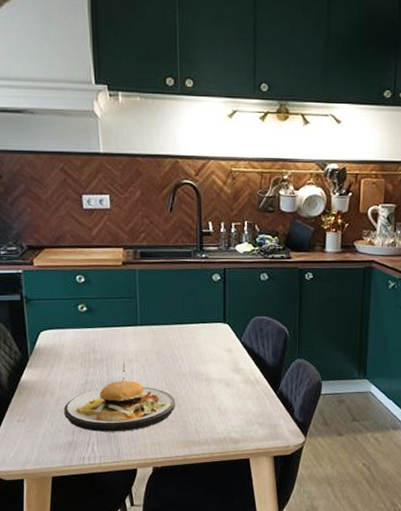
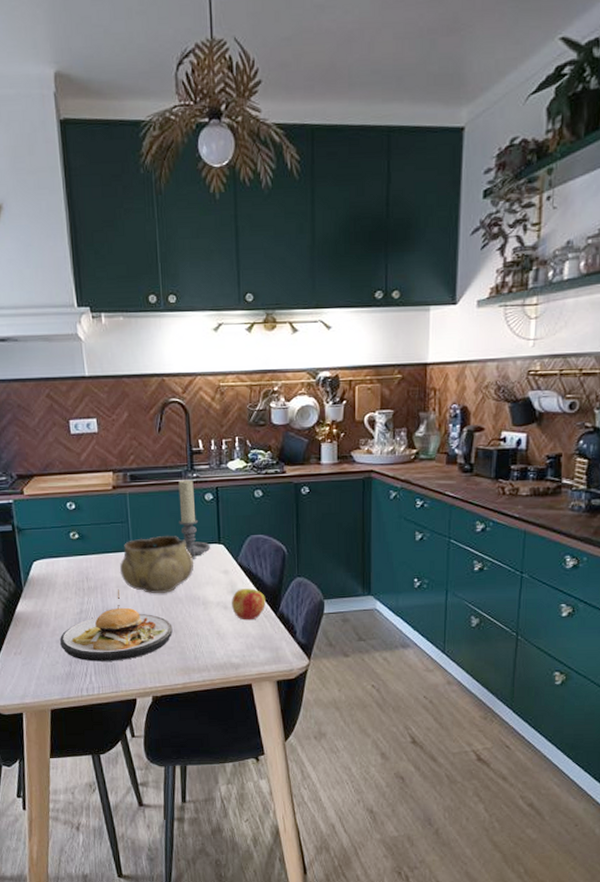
decorative bowl: none [127,313,199,368] -> present [120,536,194,593]
candle holder: none [186,260,215,337] -> present [178,480,210,559]
apple: none [234,367,266,398] -> present [232,589,266,621]

